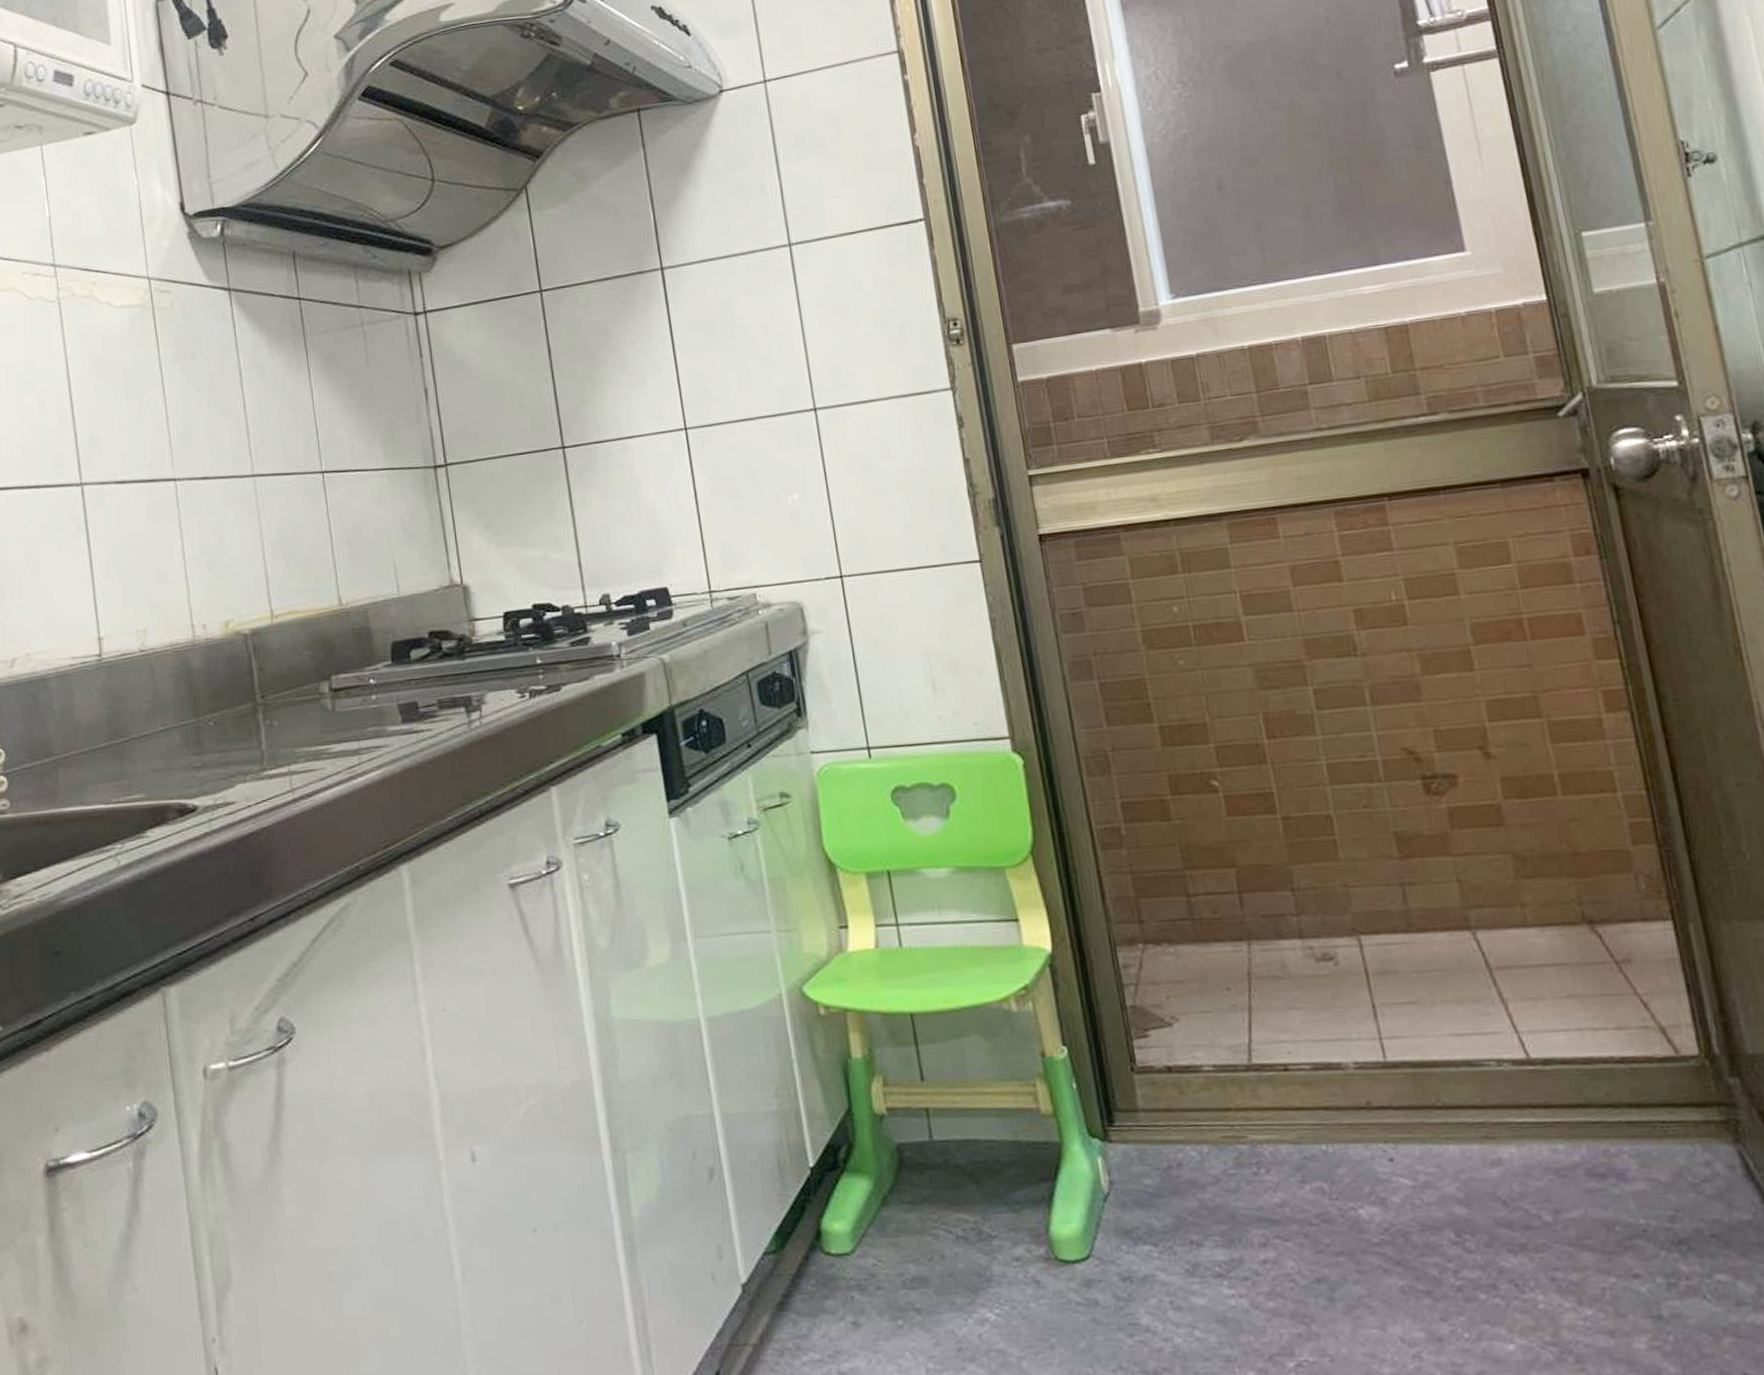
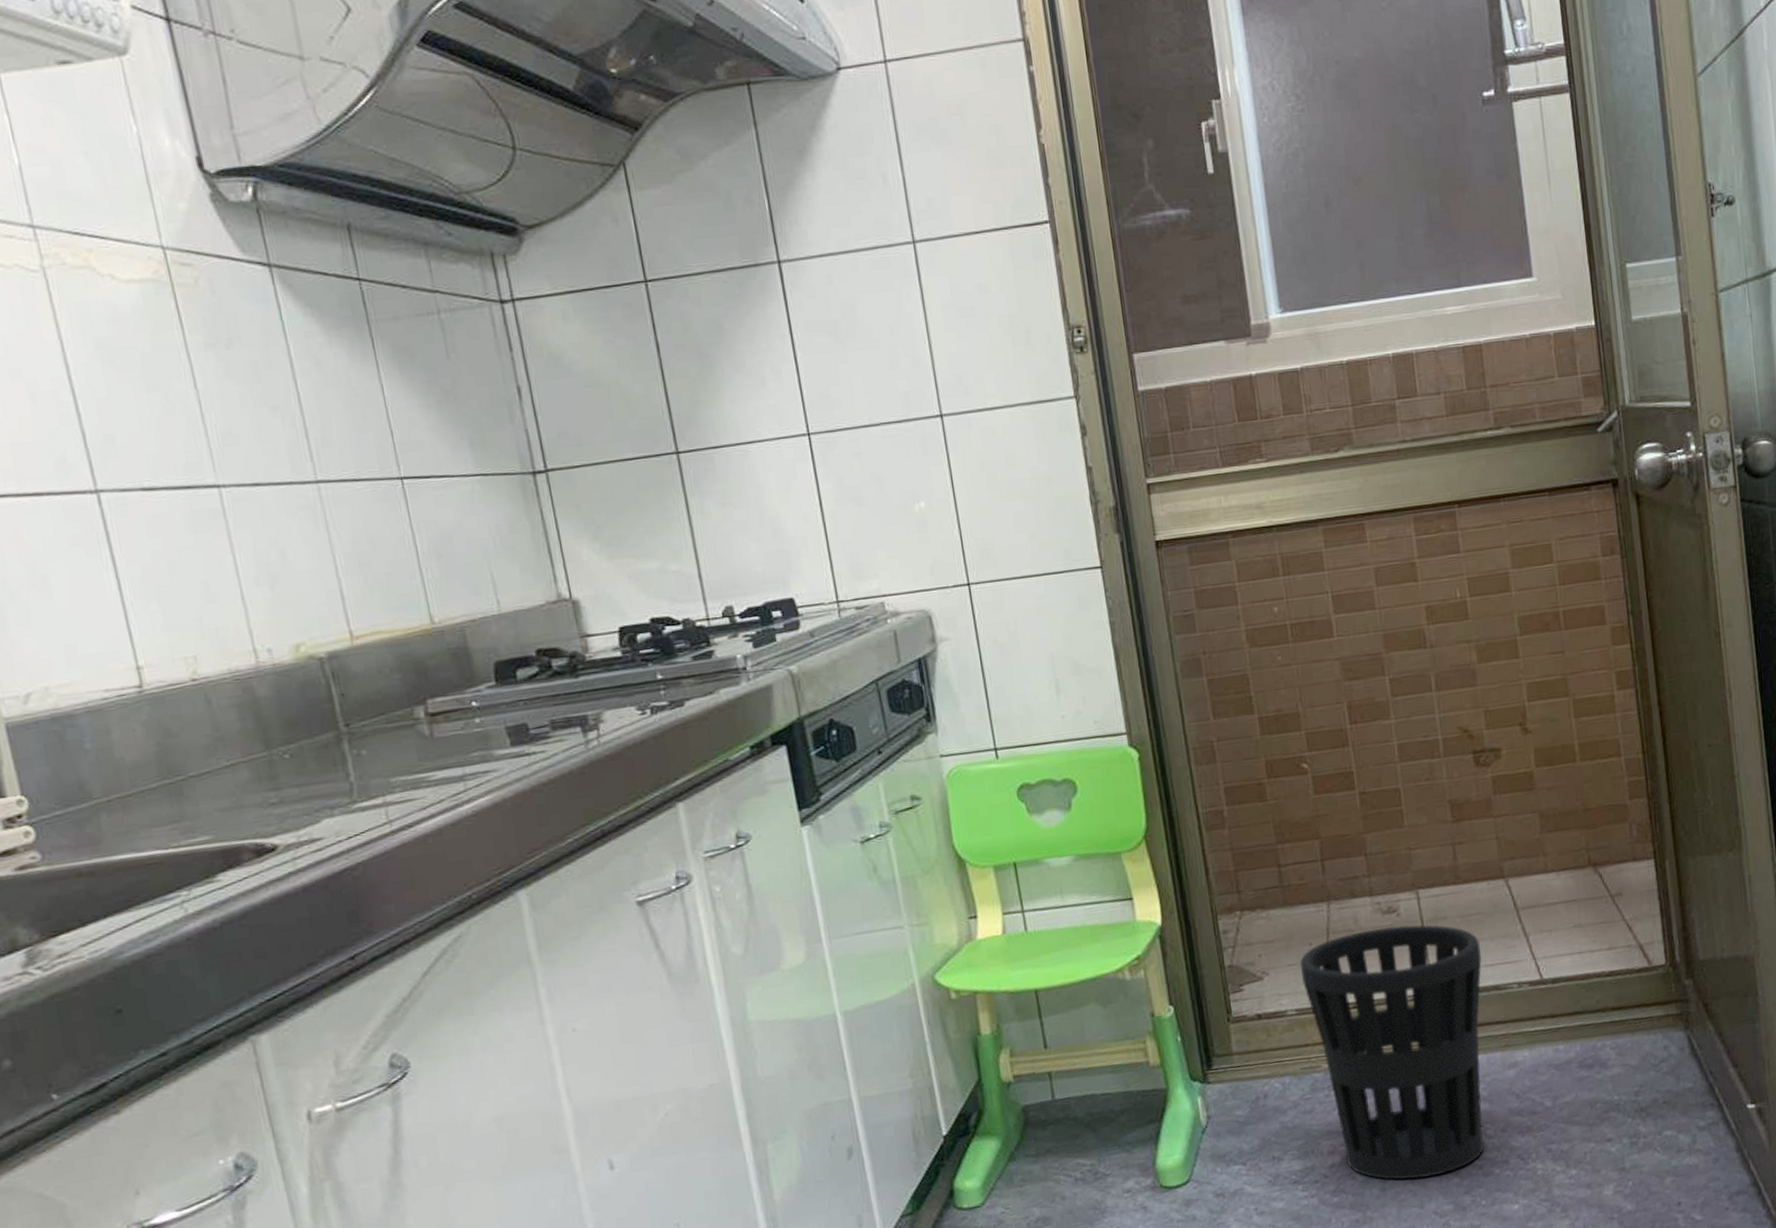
wastebasket: none [1217,976,1464,1293] -> present [1300,924,1485,1180]

